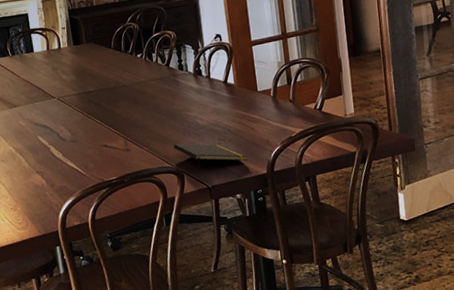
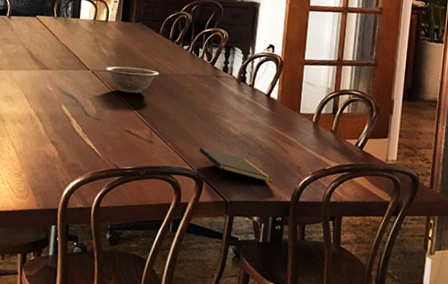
decorative bowl: none [69,84,120,111] -> present [104,66,159,94]

